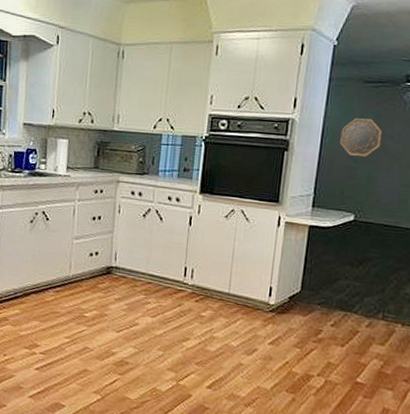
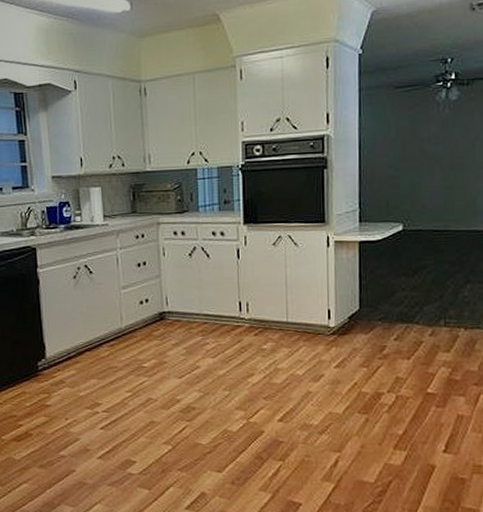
home mirror: present [340,118,382,157] -> none [378,124,419,165]

